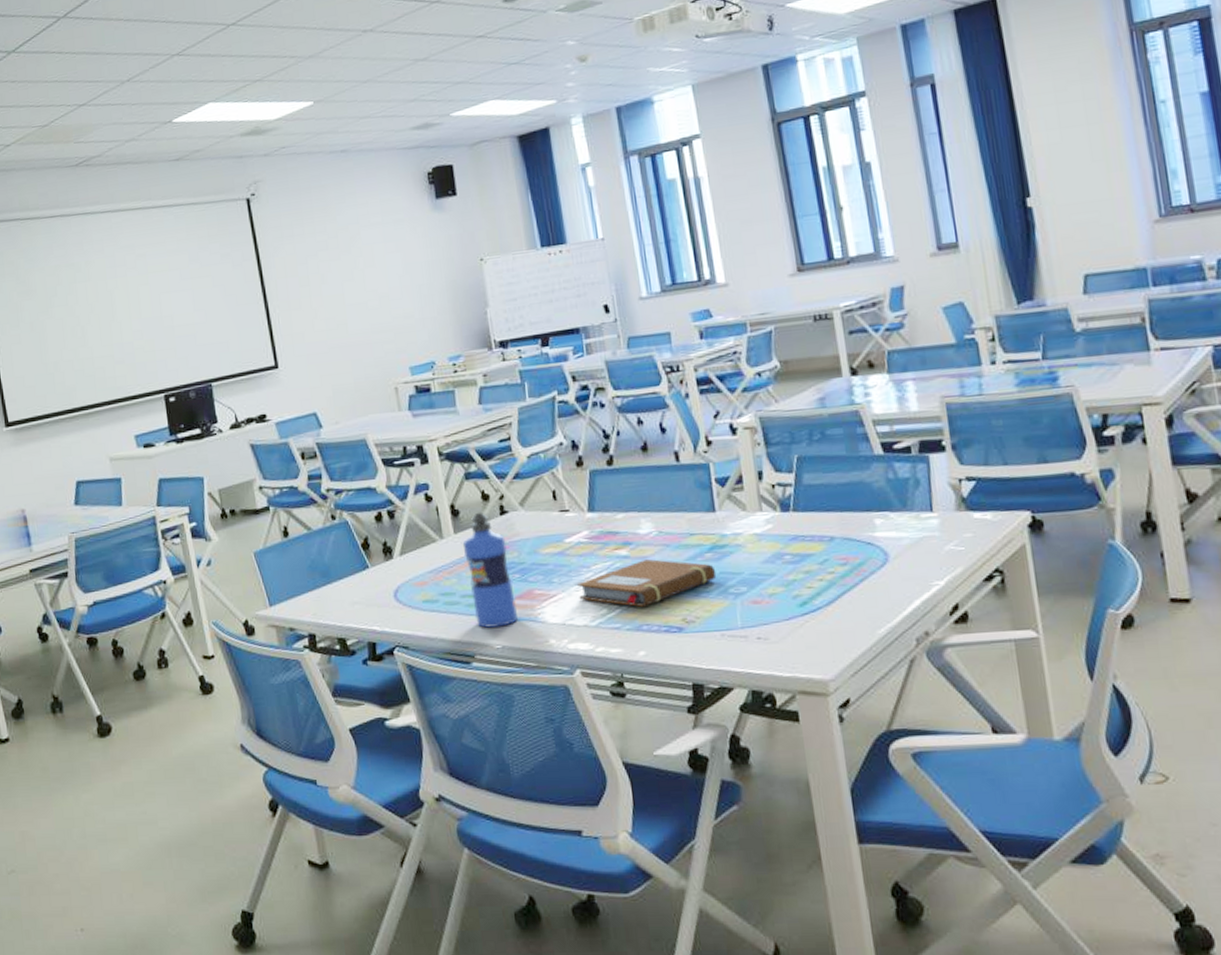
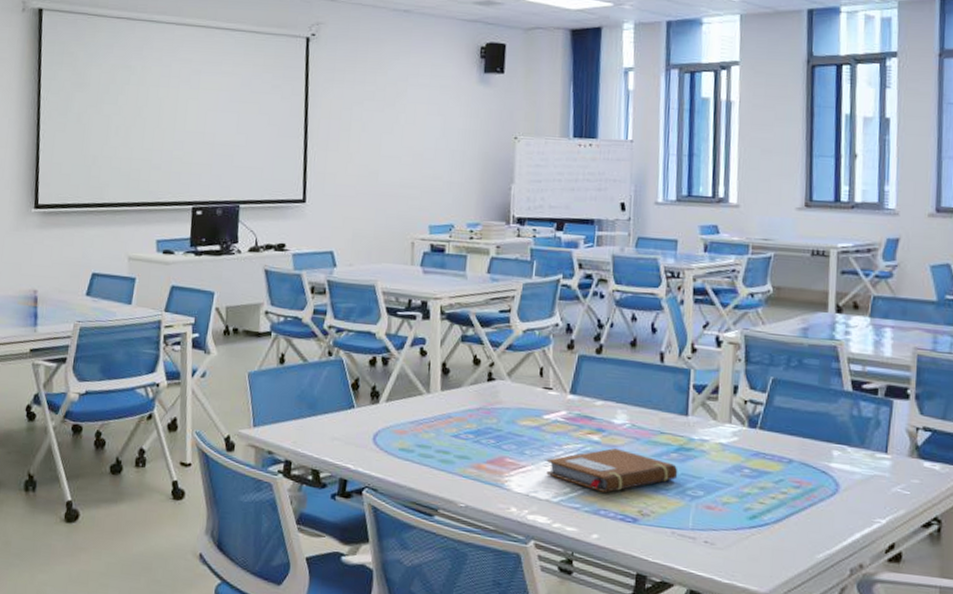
water bottle: present [462,512,518,628] -> none [446,374,488,487]

